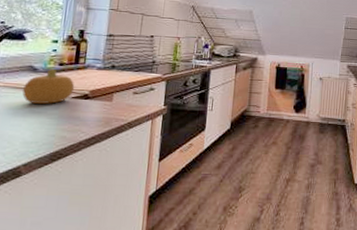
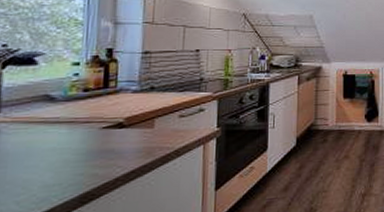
fruit: present [22,69,75,105] -> none [37,97,106,140]

